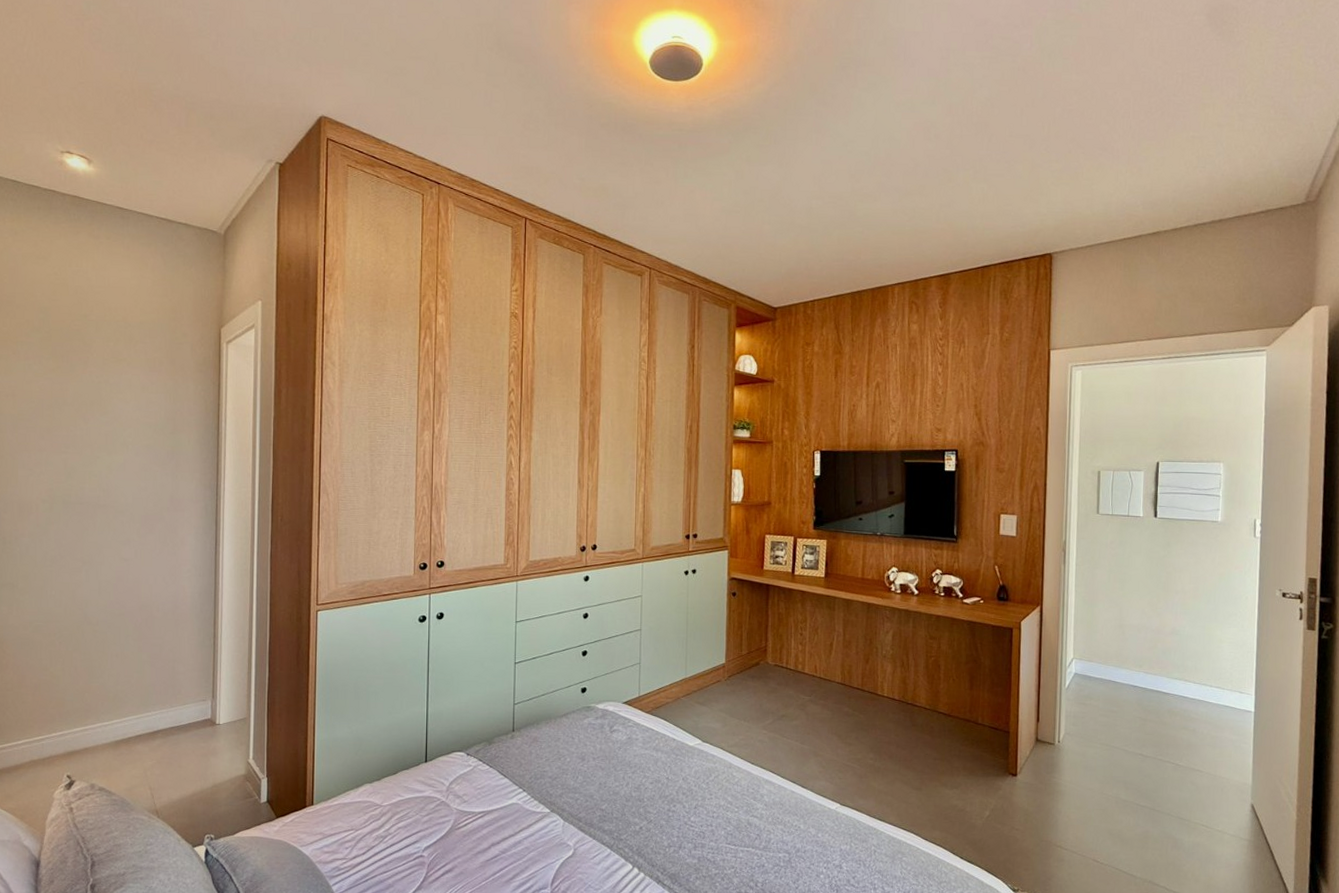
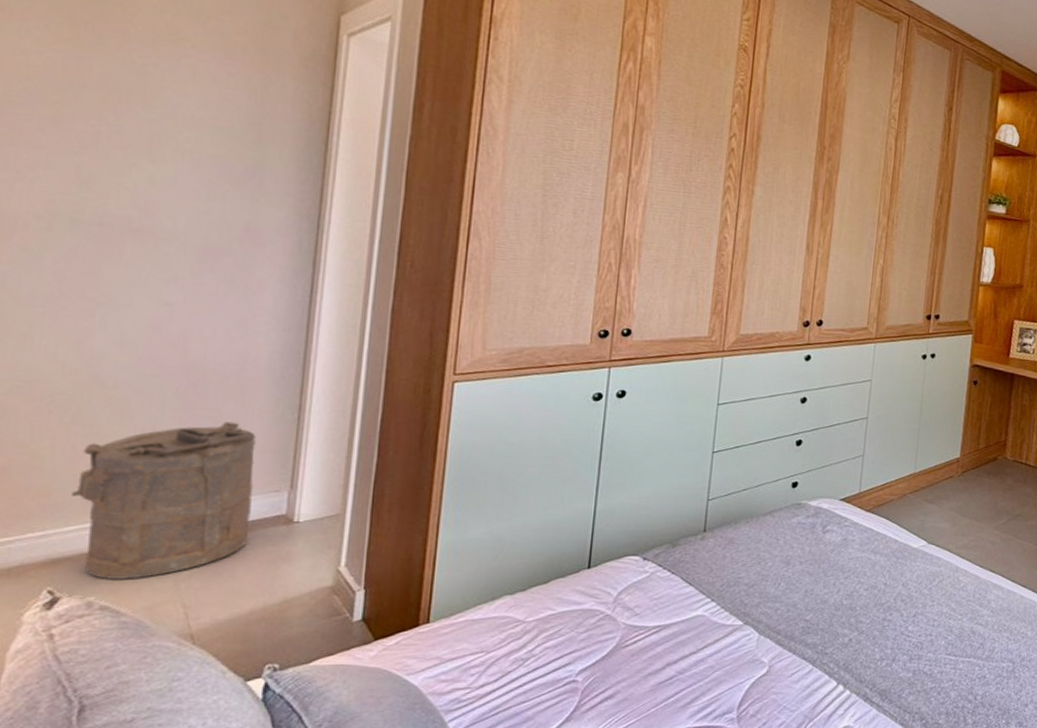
laundry hamper: none [77,647,188,768] -> present [72,422,256,579]

